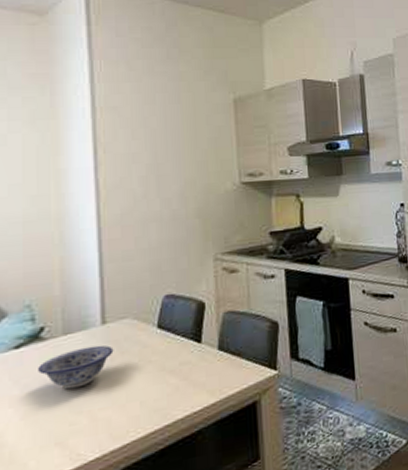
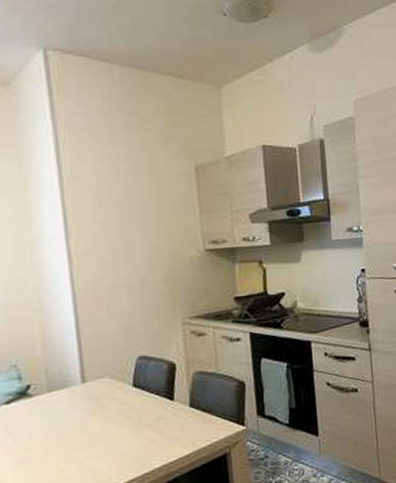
bowl: present [38,344,114,390] -> none [28,401,95,441]

